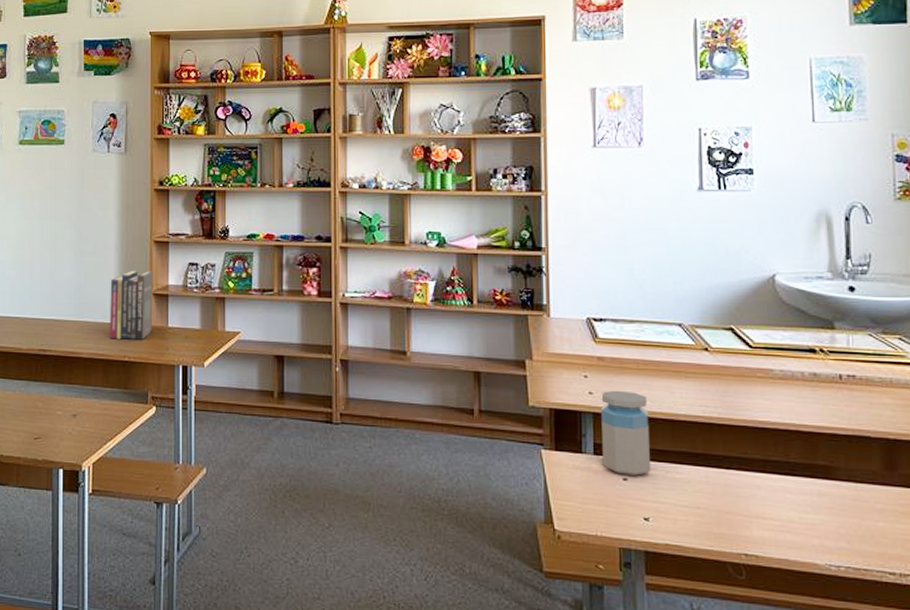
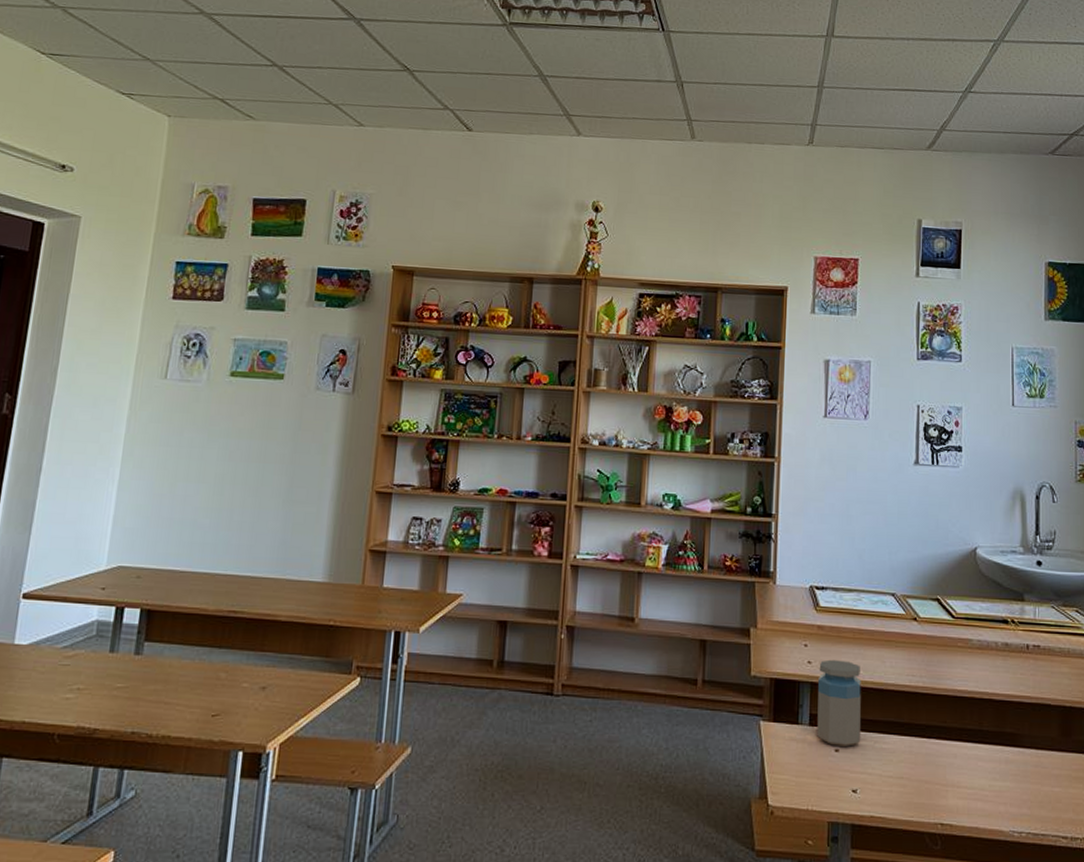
books: present [109,271,153,340] -> none [313,524,371,602]

